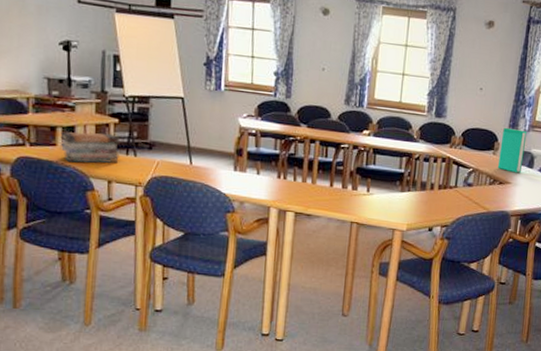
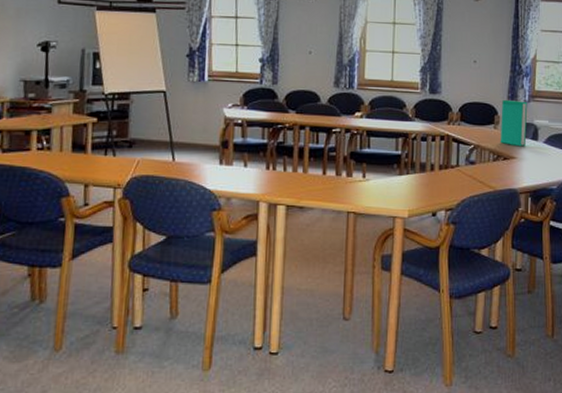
book stack: present [60,131,121,164] -> none [34,133,99,167]

